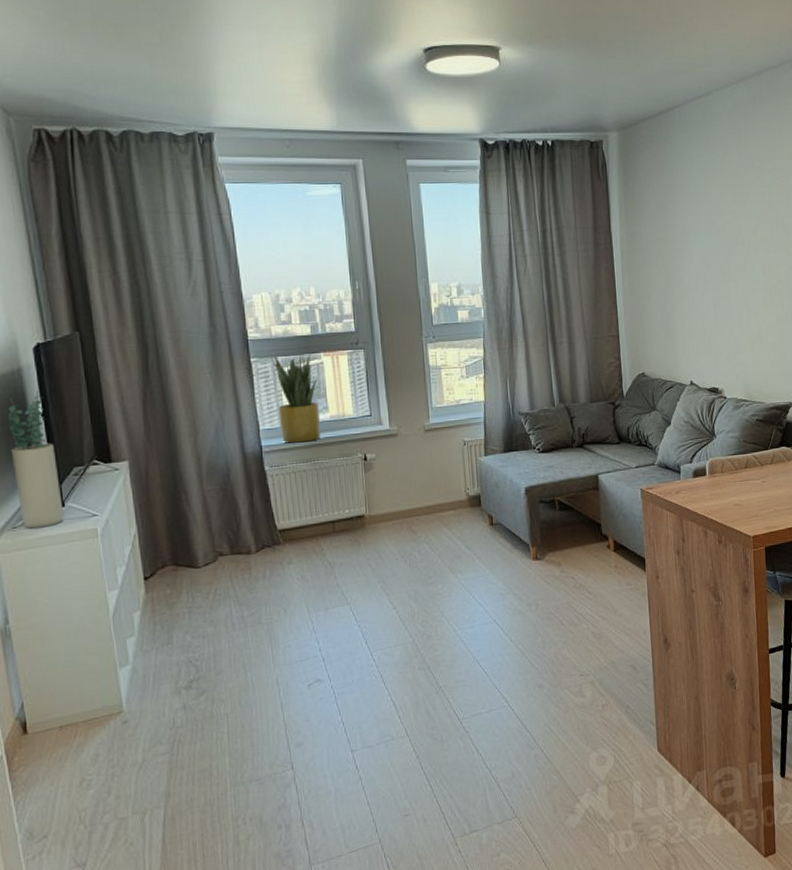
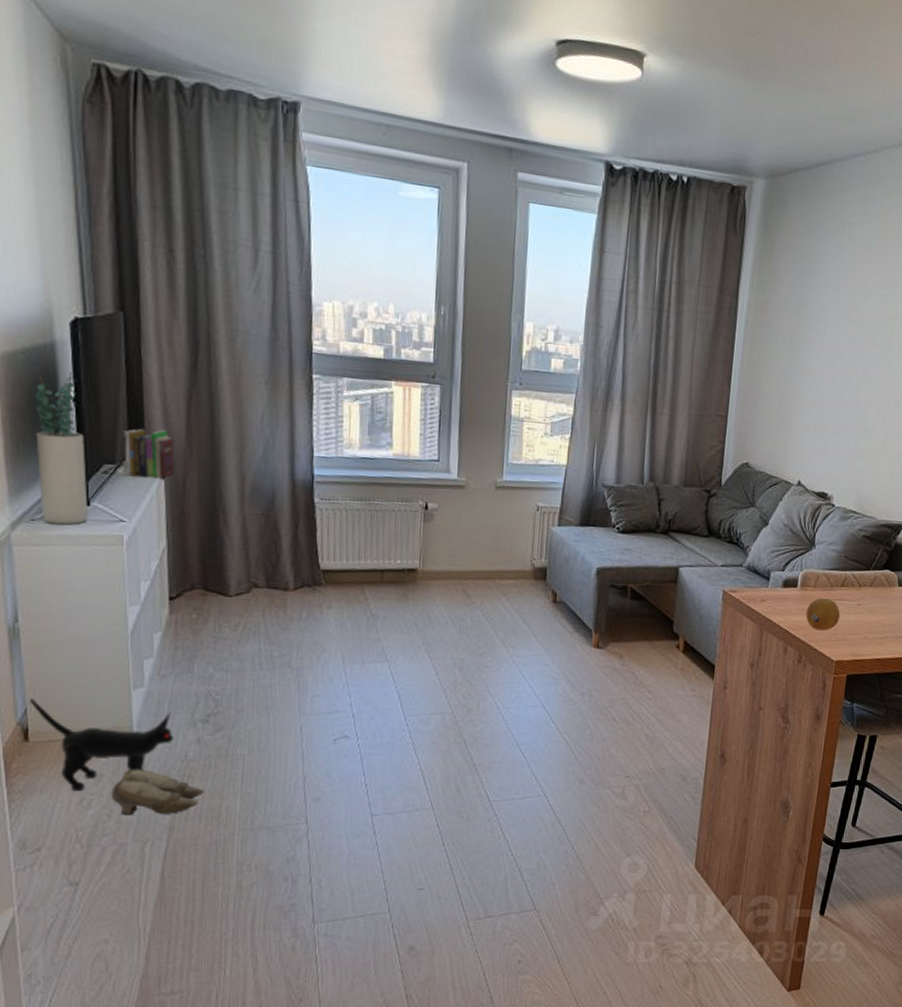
cat: none [24,684,161,774] -> present [29,698,174,790]
books: none [89,428,138,475] -> present [122,428,175,479]
slippers: none [108,742,195,790] -> present [111,769,205,816]
planter: present [271,352,321,443] -> none [335,377,385,479]
fruit: none [718,481,750,511] -> present [806,598,841,631]

